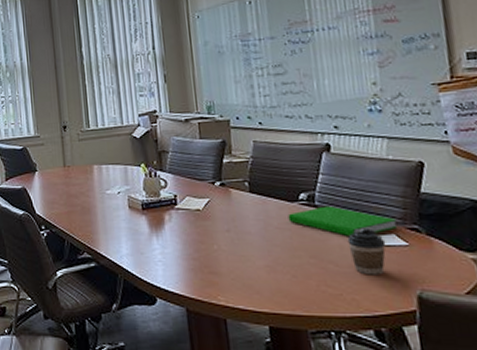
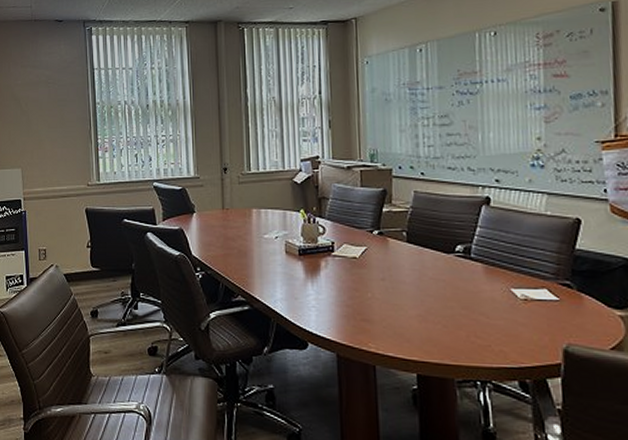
book: present [288,205,398,237] -> none [443,258,551,290]
coffee cup: present [347,229,386,275] -> none [499,283,537,328]

